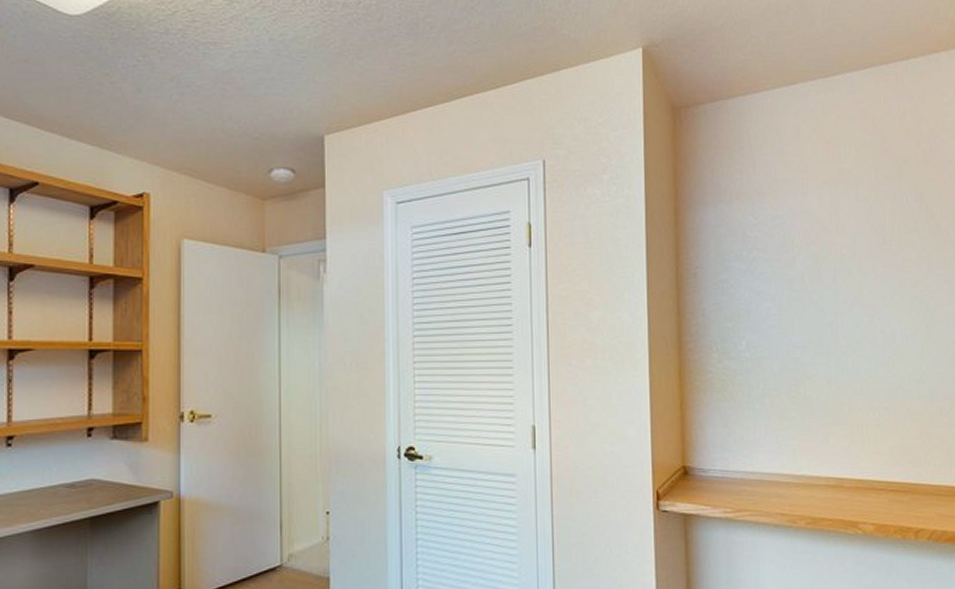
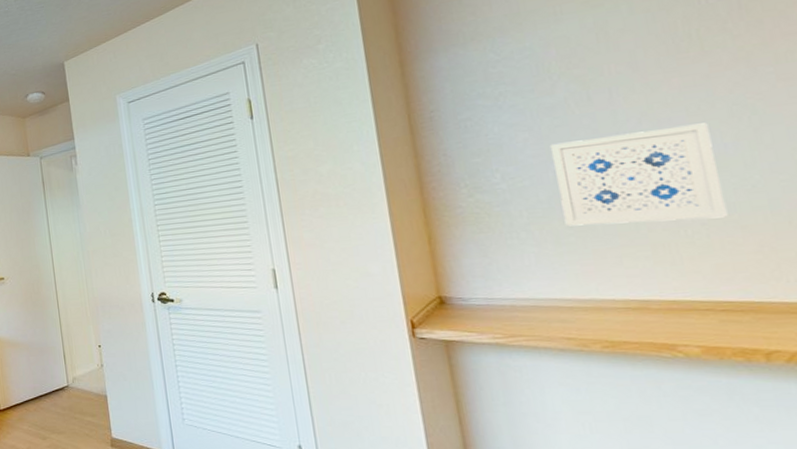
wall art: none [786,313,903,404] -> present [549,122,728,227]

